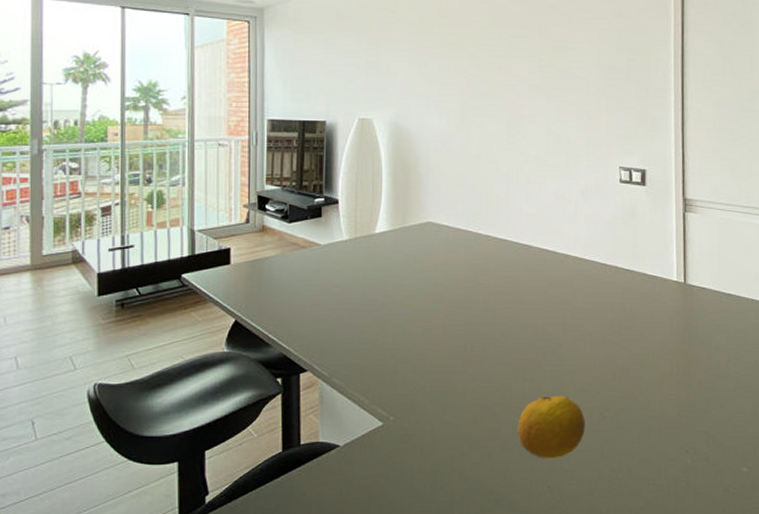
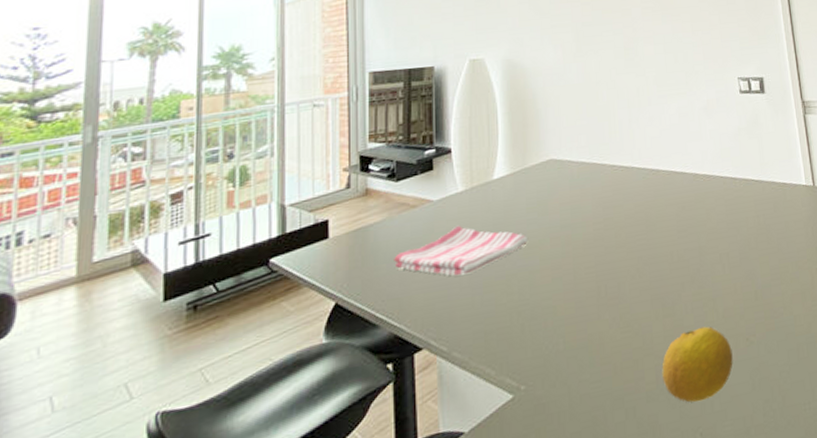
dish towel: none [285,269,403,314] -> present [394,225,527,276]

